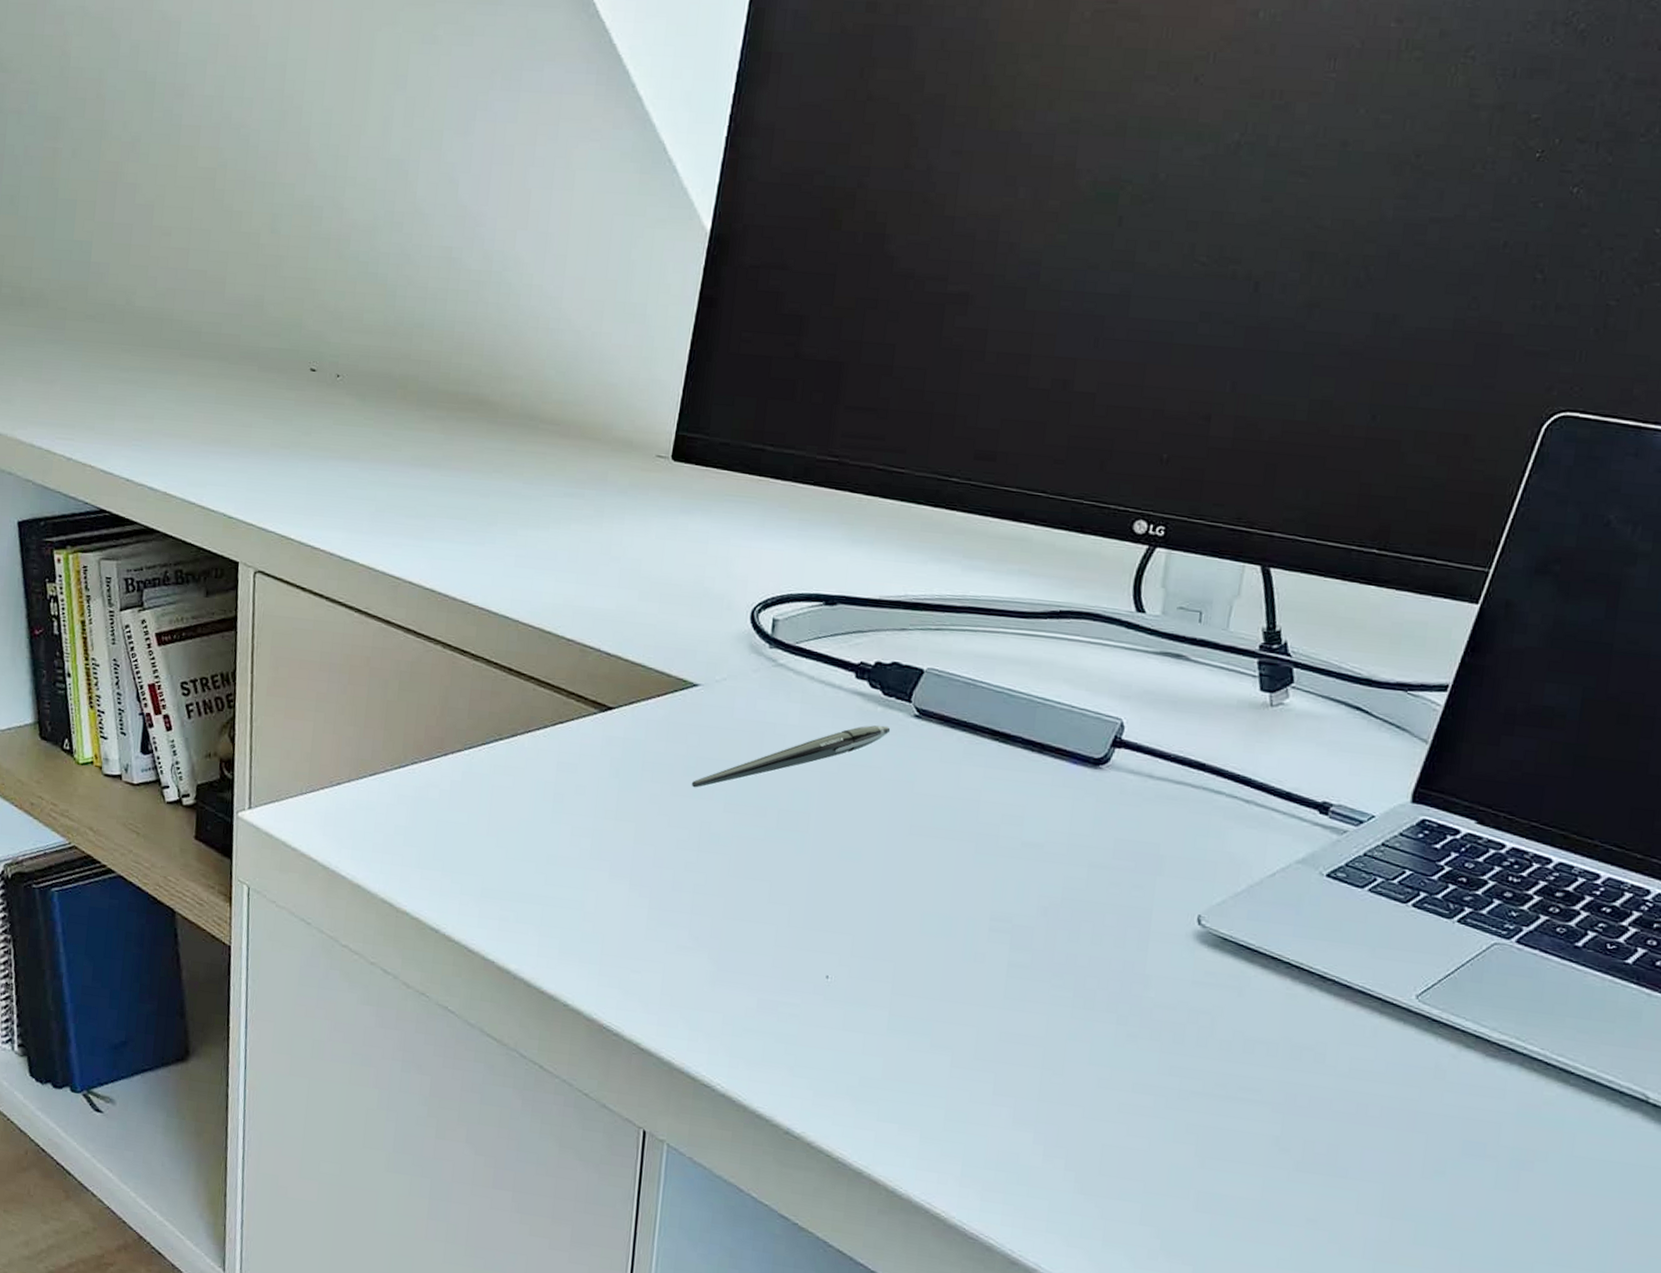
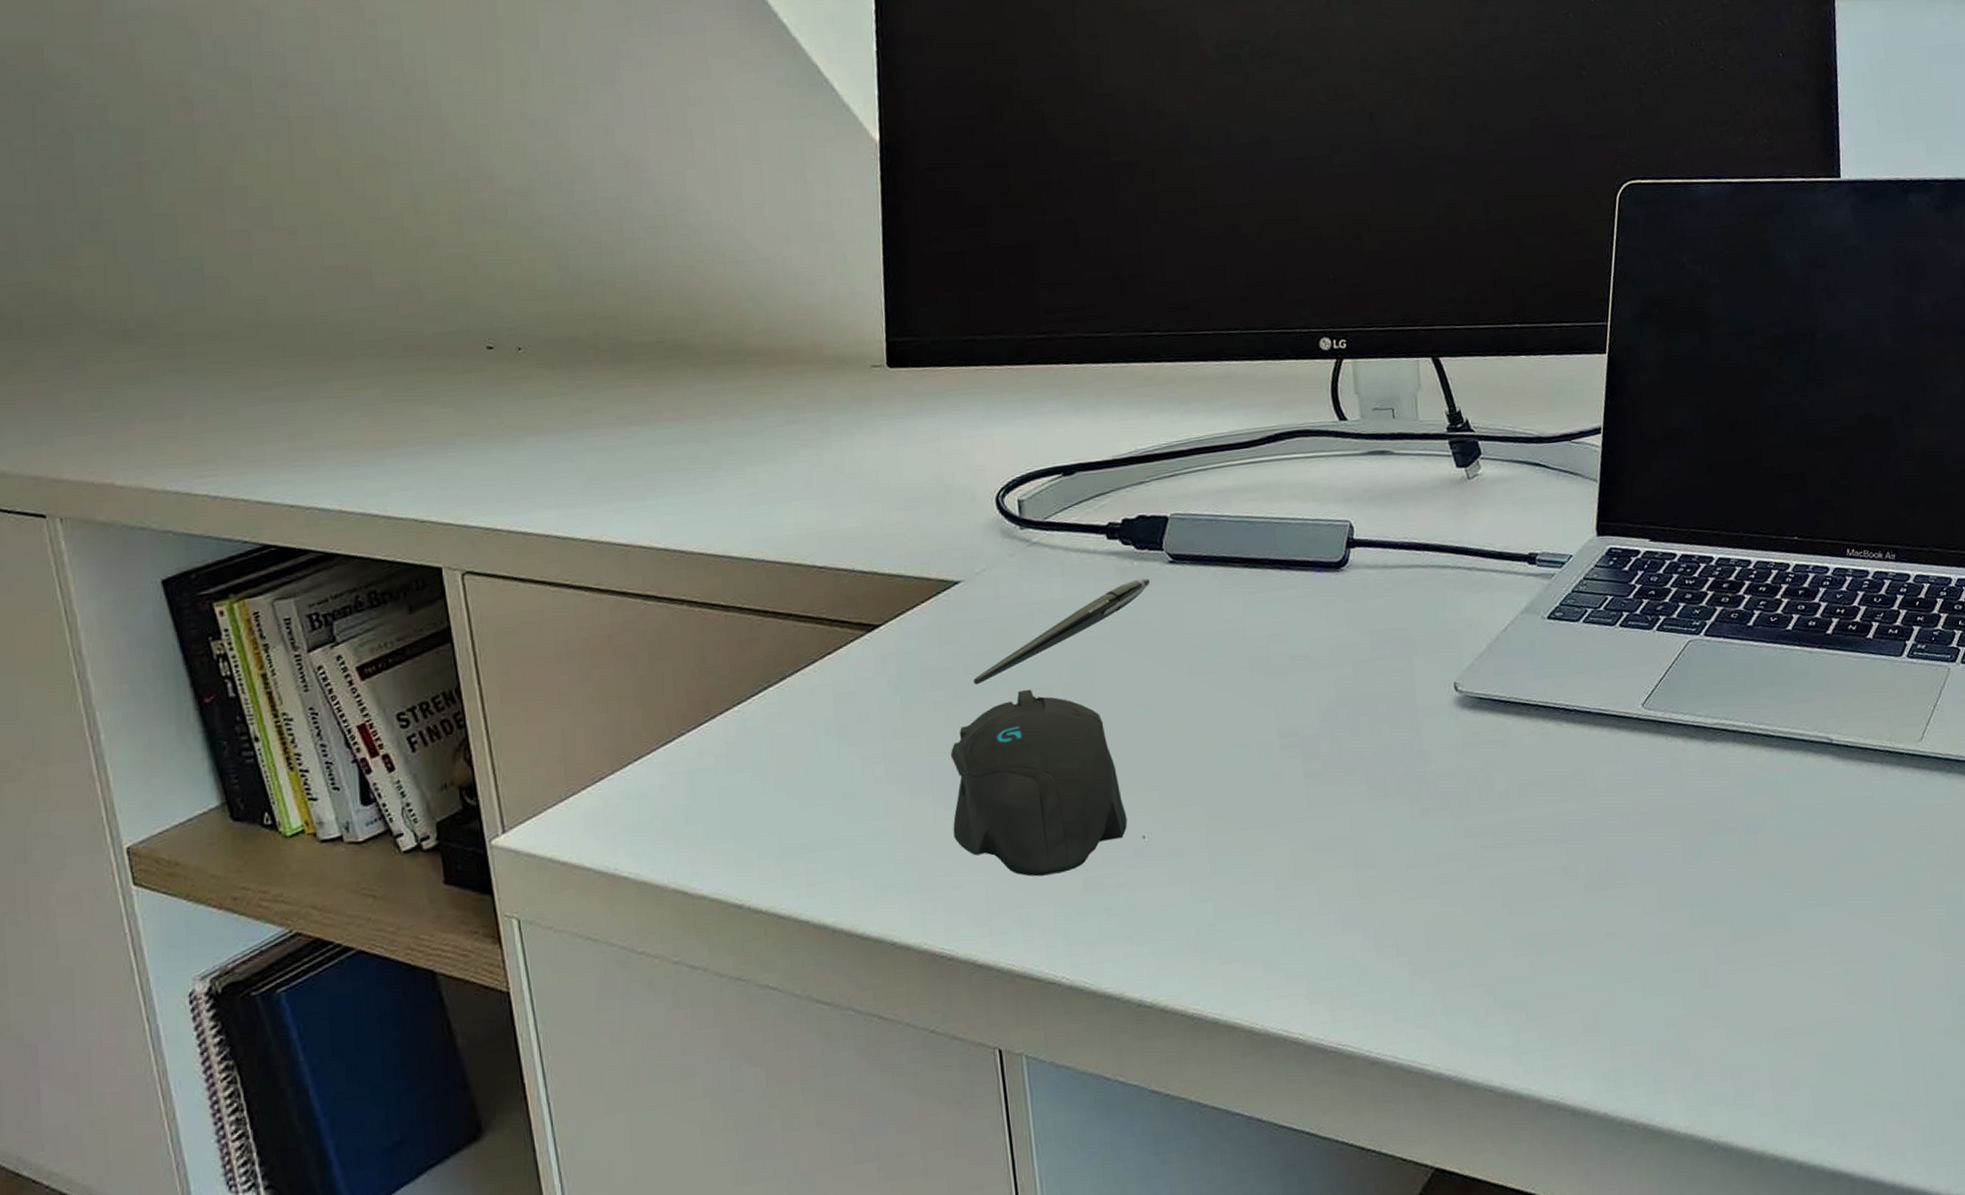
computer mouse: none [642,804,815,988] -> present [951,690,1128,877]

